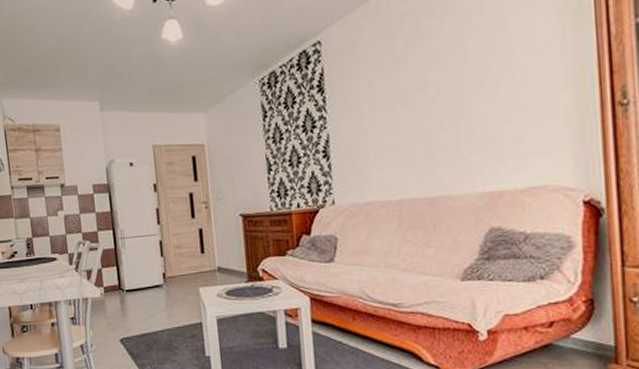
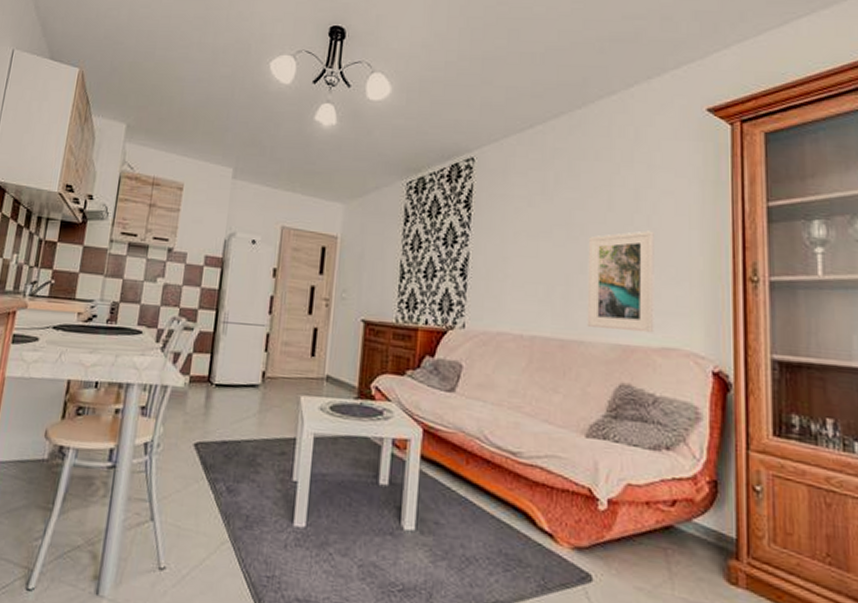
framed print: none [446,75,521,181] -> present [587,230,654,333]

